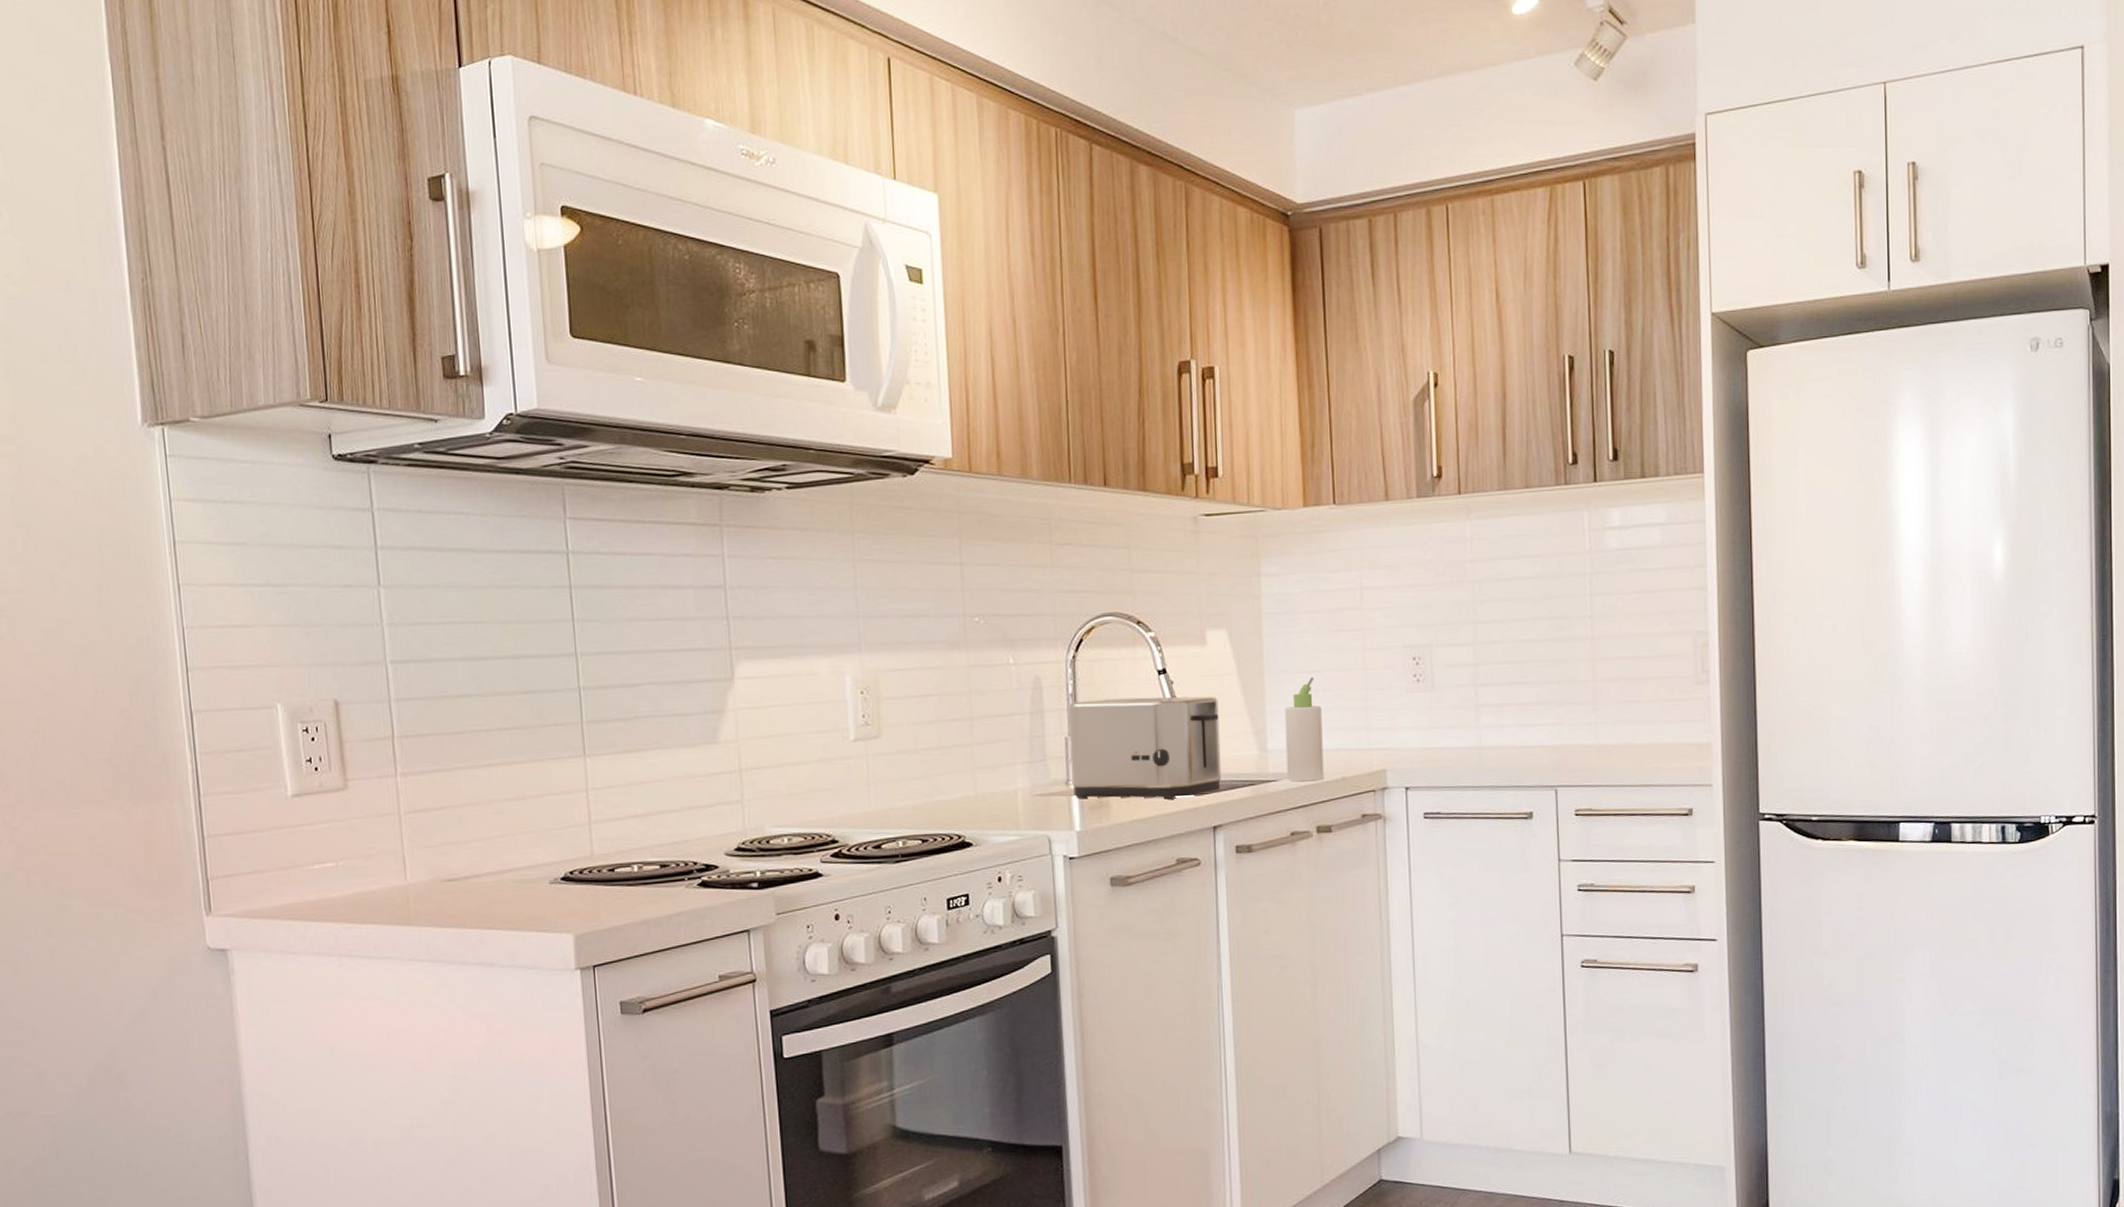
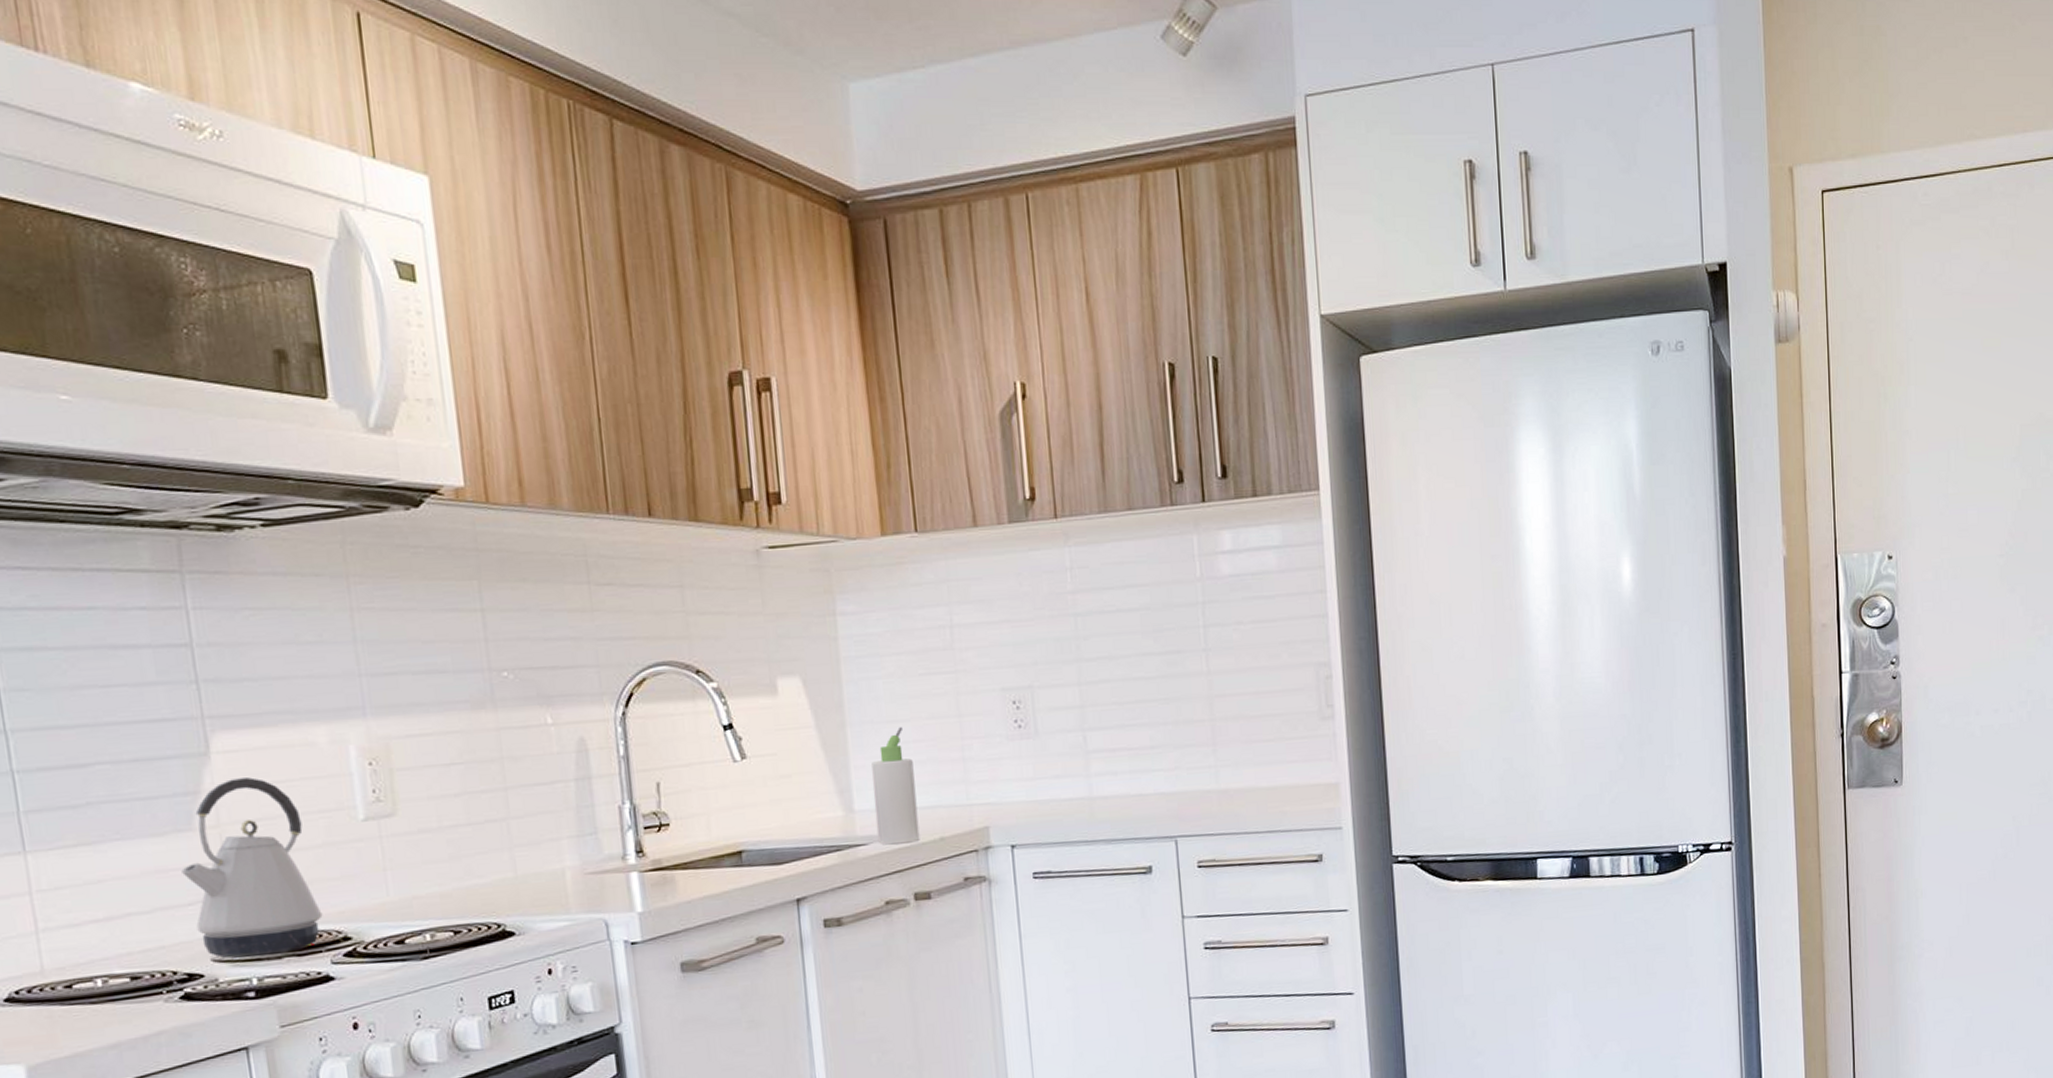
kettle: none [706,700,816,854] -> present [181,777,323,959]
toaster: present [1068,696,1222,799] -> none [619,752,804,875]

